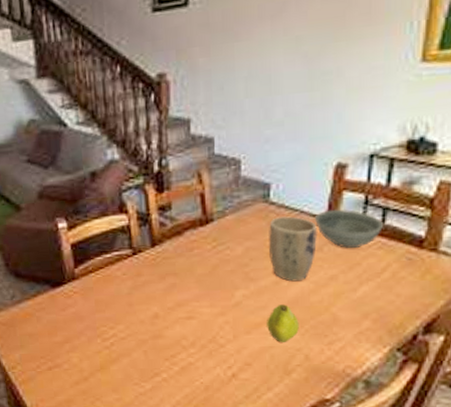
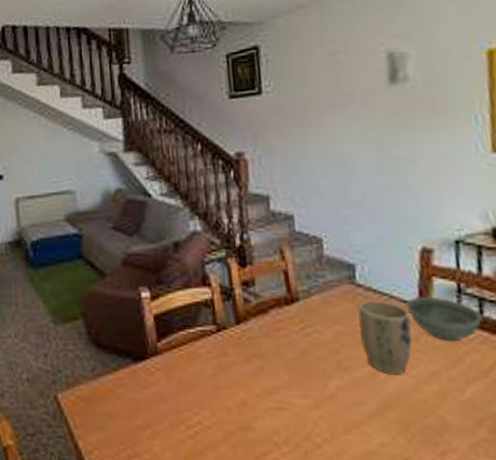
fruit: present [267,304,299,342] -> none [366,401,405,448]

